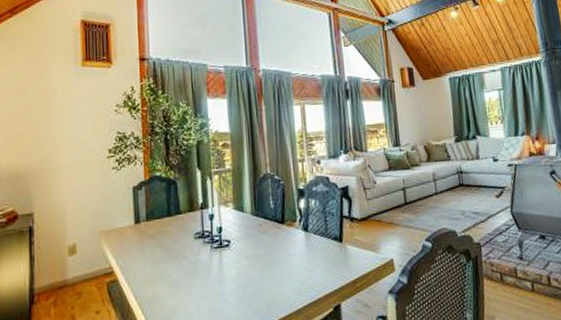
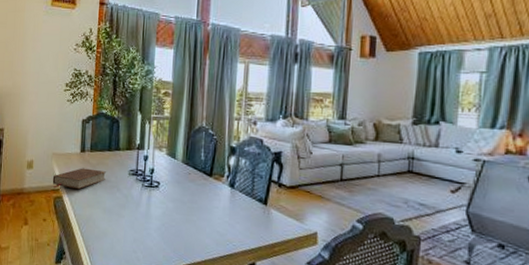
book: none [103,240,169,272] -> present [52,168,107,190]

